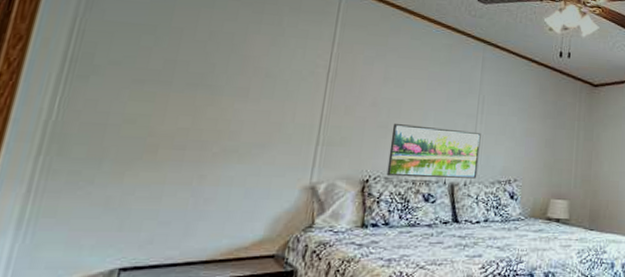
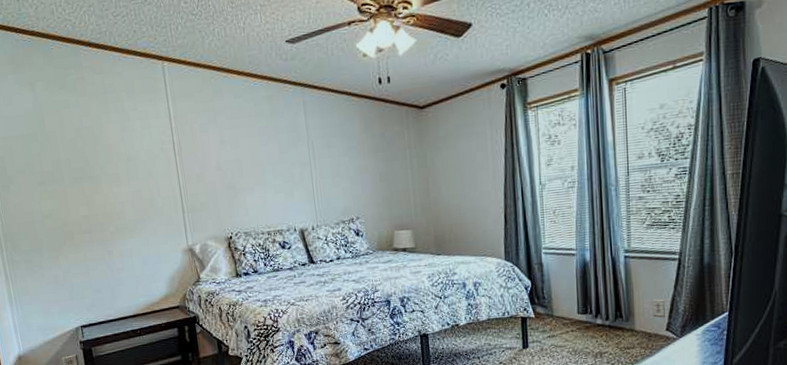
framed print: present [386,124,481,179] -> none [239,178,322,231]

